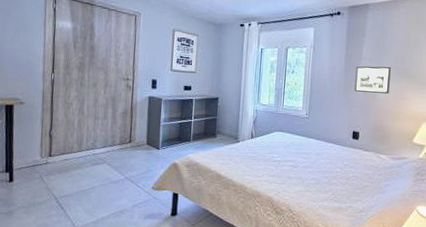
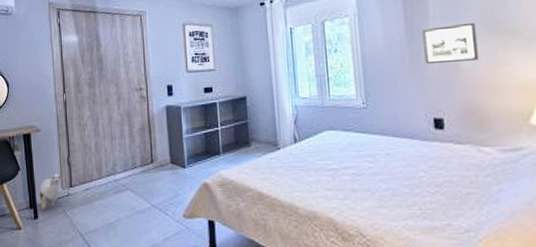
plush toy: none [16,141,40,175] -> present [39,171,60,211]

